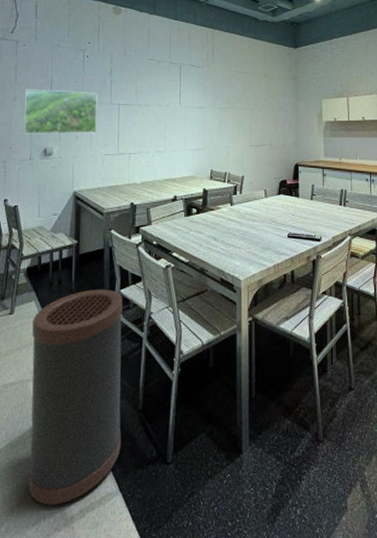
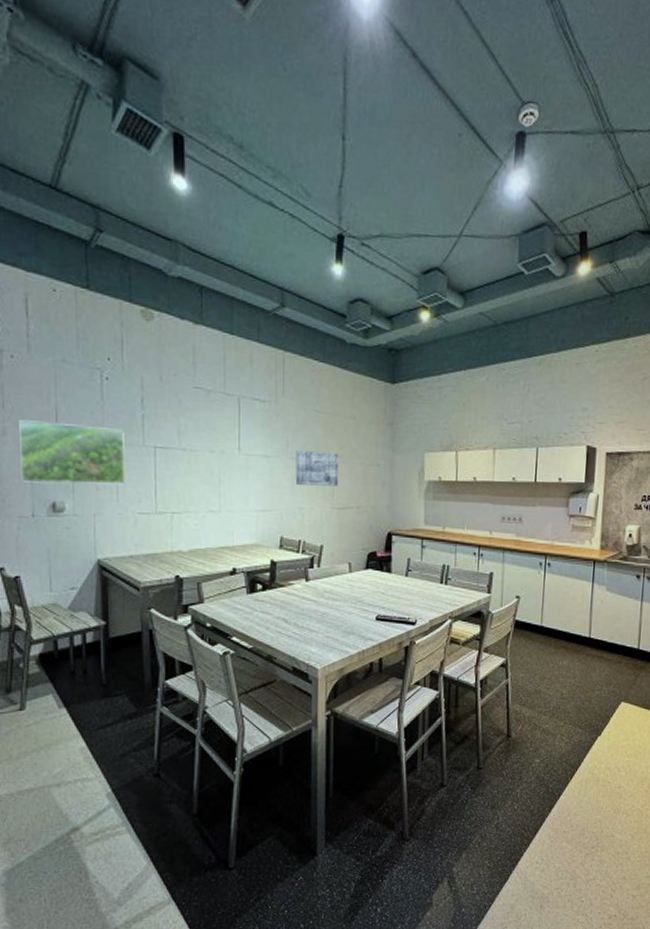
trash can: present [29,289,123,506] -> none [52,680,173,919]
wall art: none [222,102,256,130] -> present [295,450,339,486]

